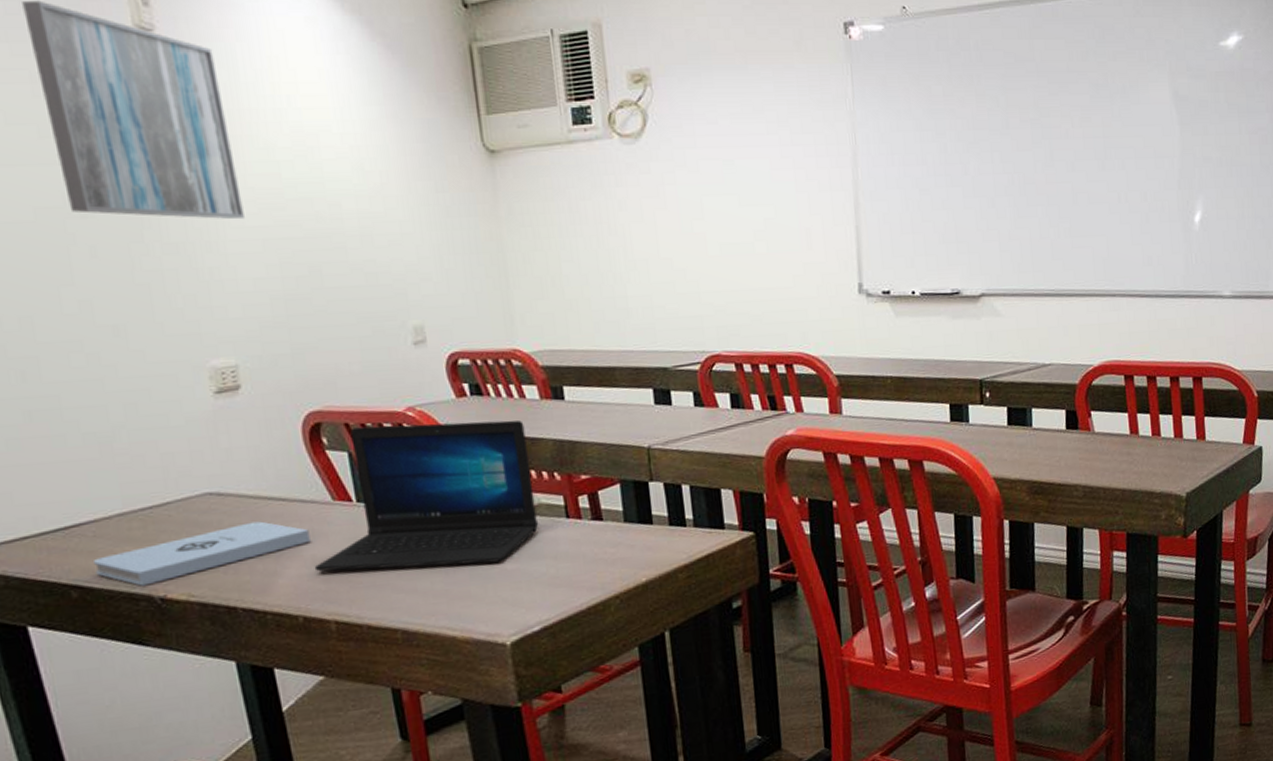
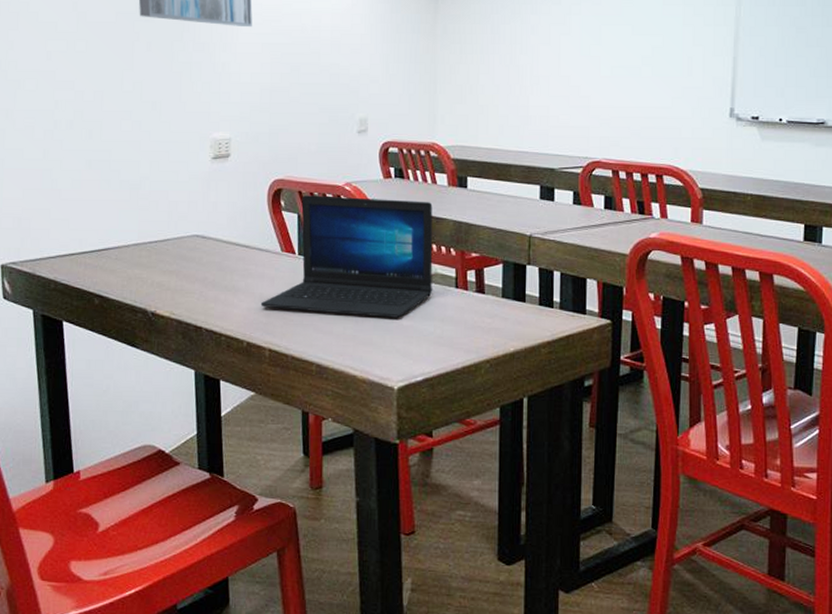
notepad: present [92,521,311,586] -> none [112,261,261,301]

